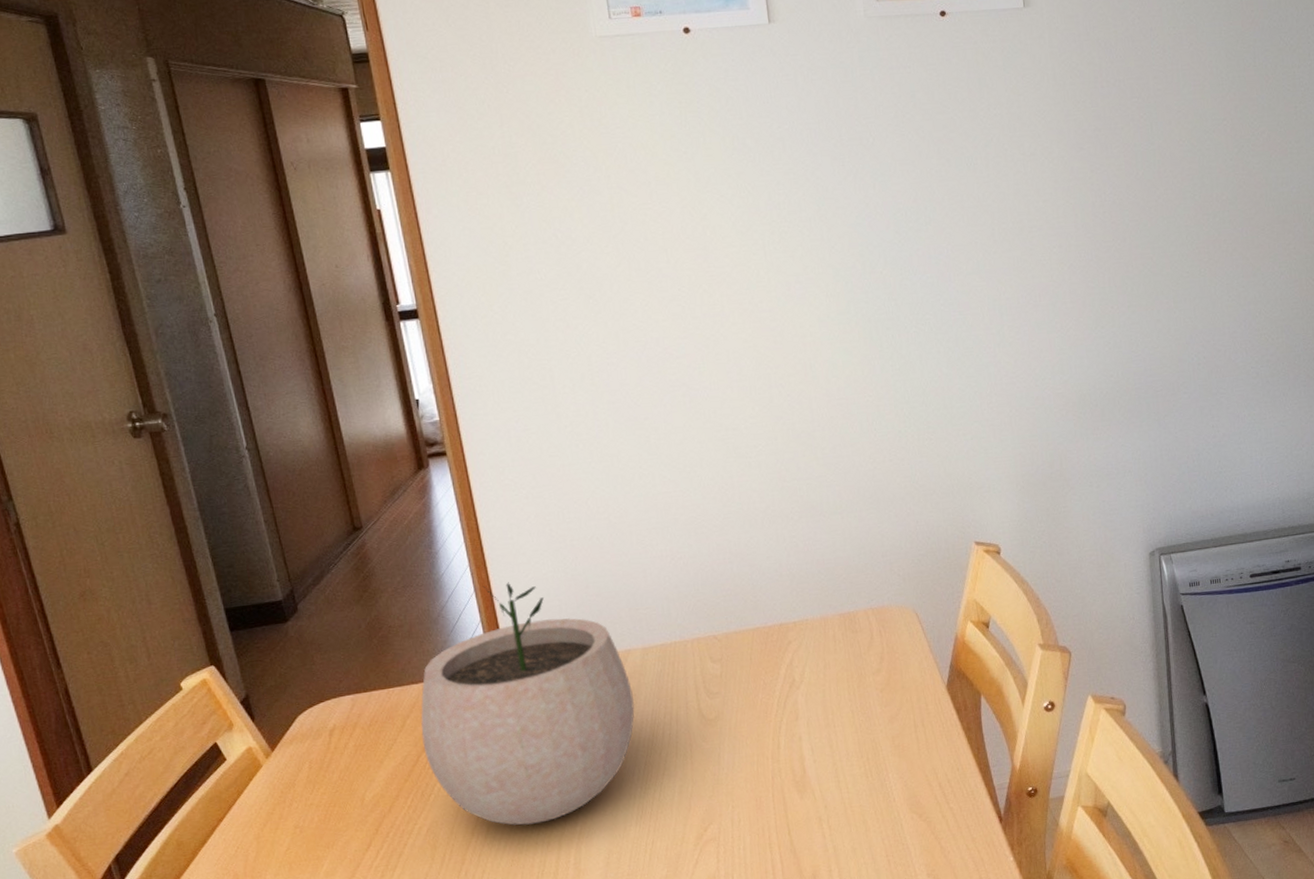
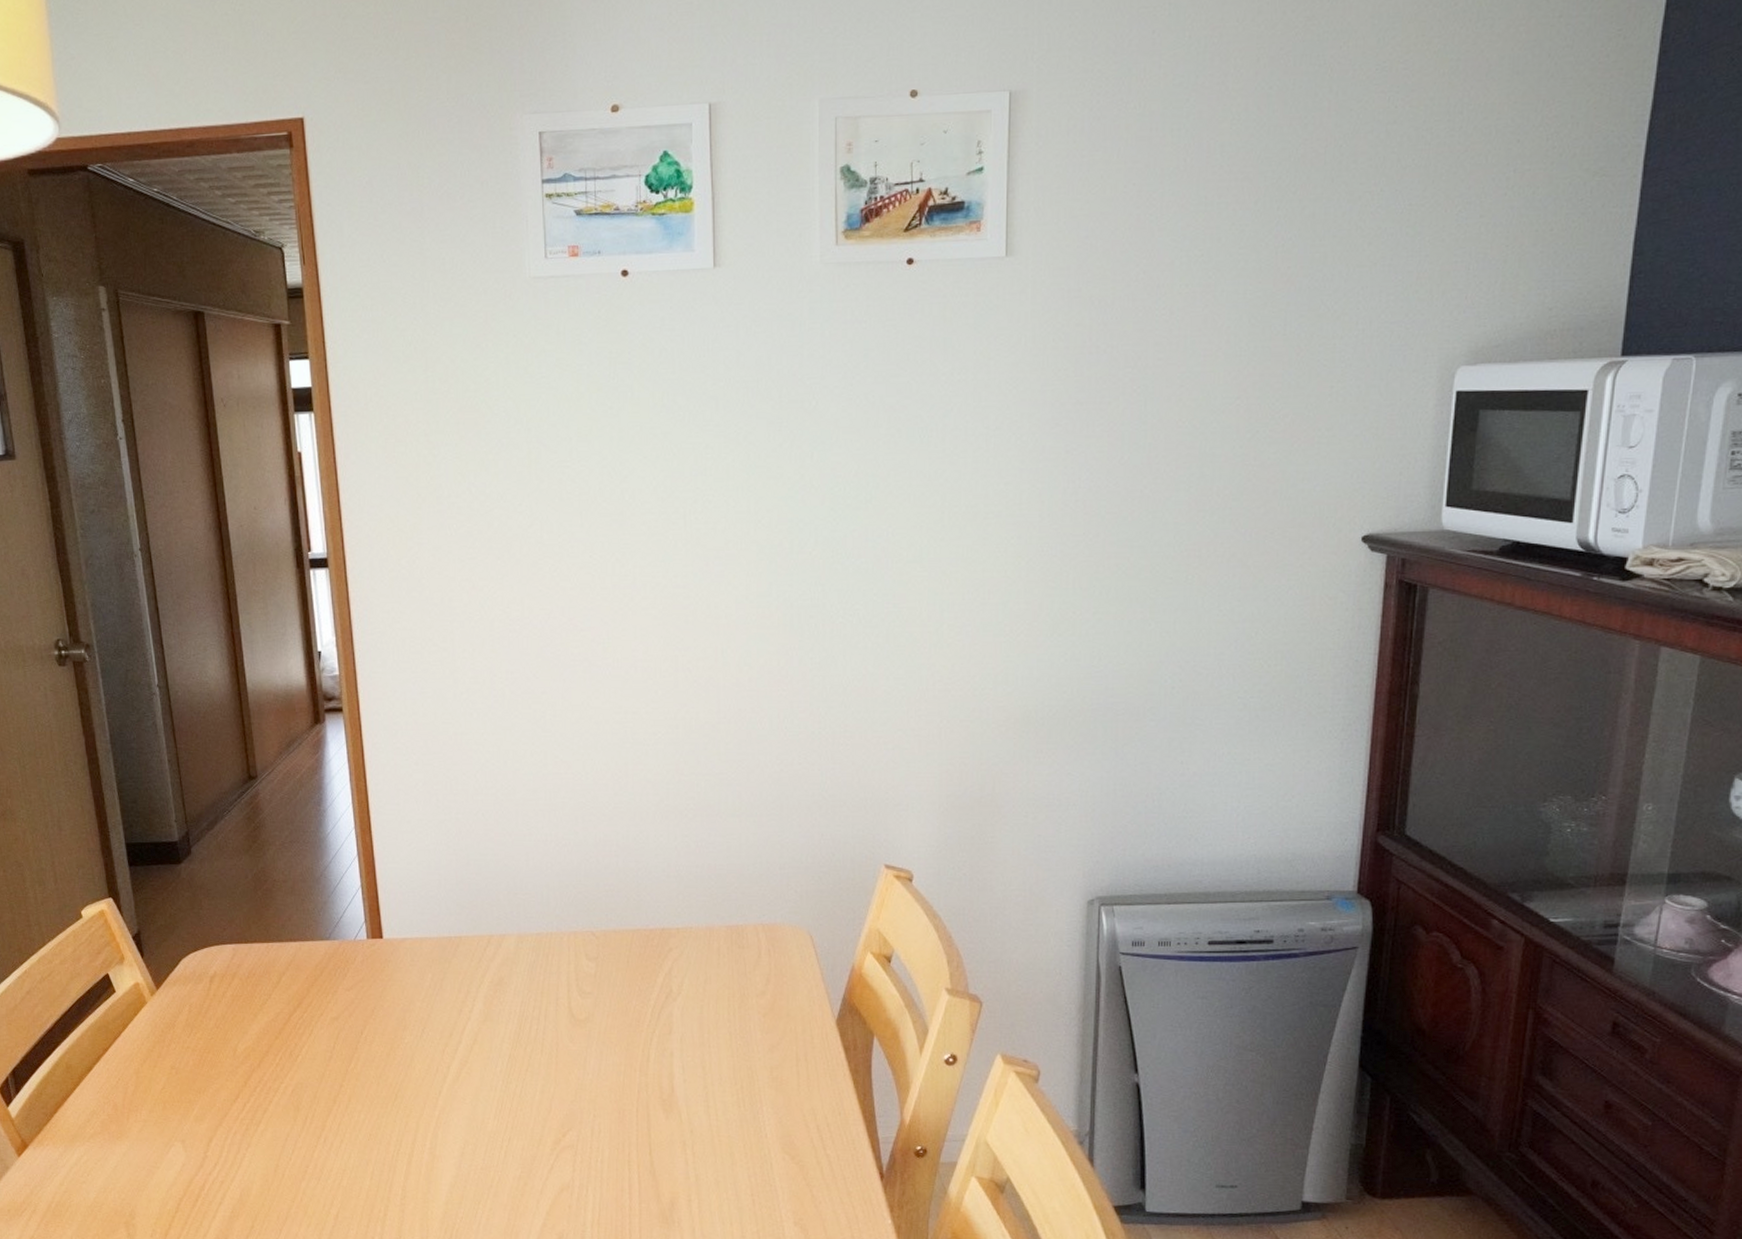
plant pot: present [420,582,635,825] -> none [295,849,505,1101]

